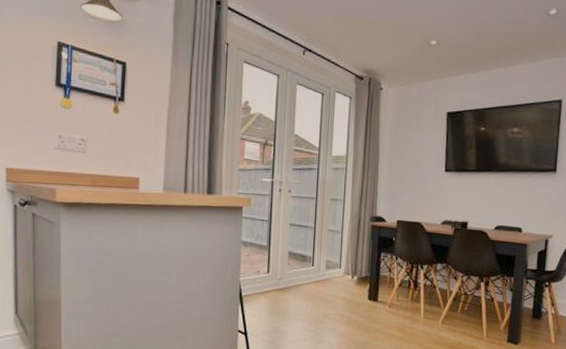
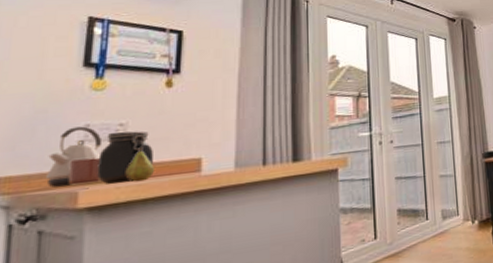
kettle: none [34,136,71,184] -> present [44,126,103,188]
mug: none [49,163,71,185] -> present [68,157,102,187]
jar: none [68,146,105,189] -> present [97,130,153,185]
fruit: none [86,161,106,189] -> present [125,147,154,182]

